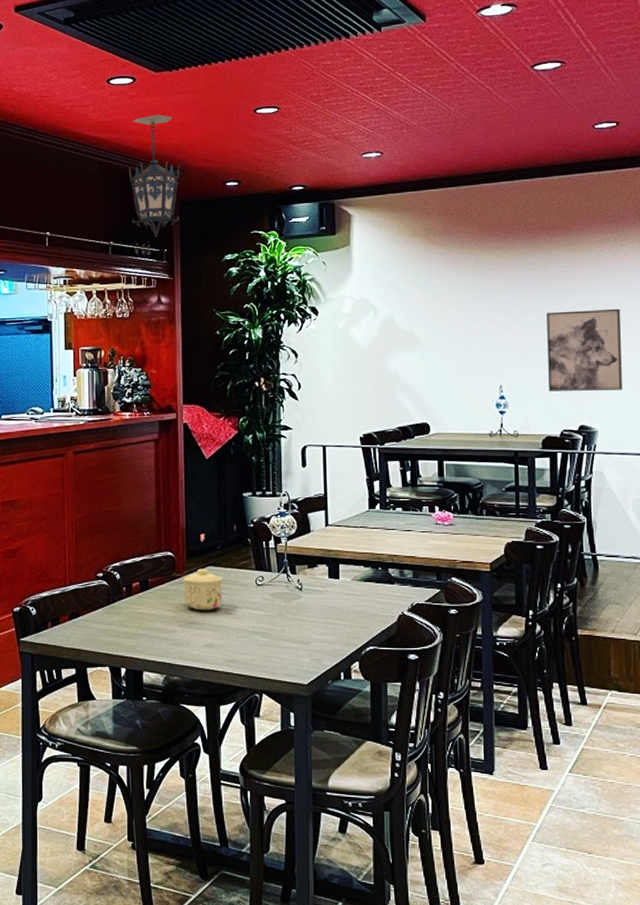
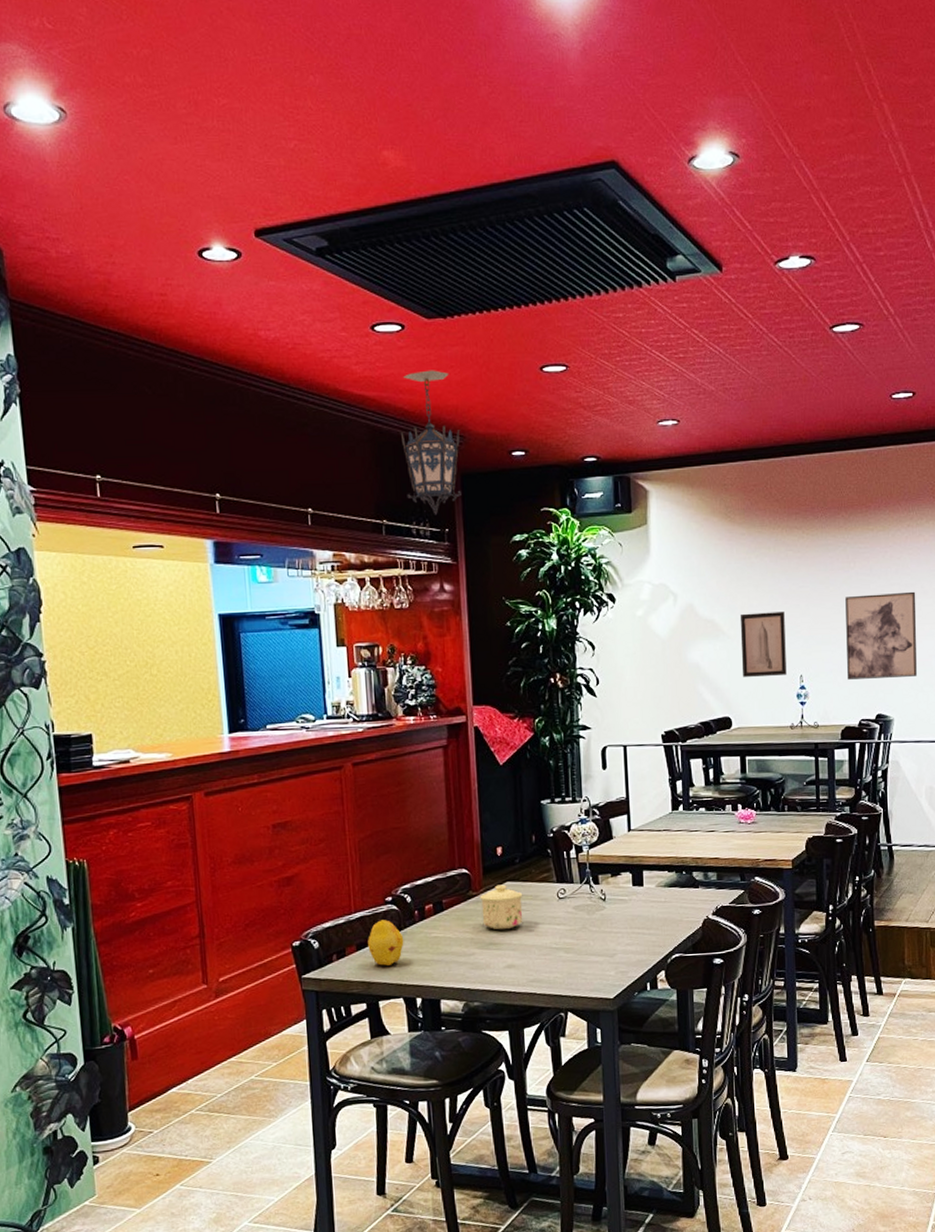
fruit: none [80,592,112,636] -> present [368,919,404,966]
wall art: none [439,326,486,386] -> present [739,611,787,677]

